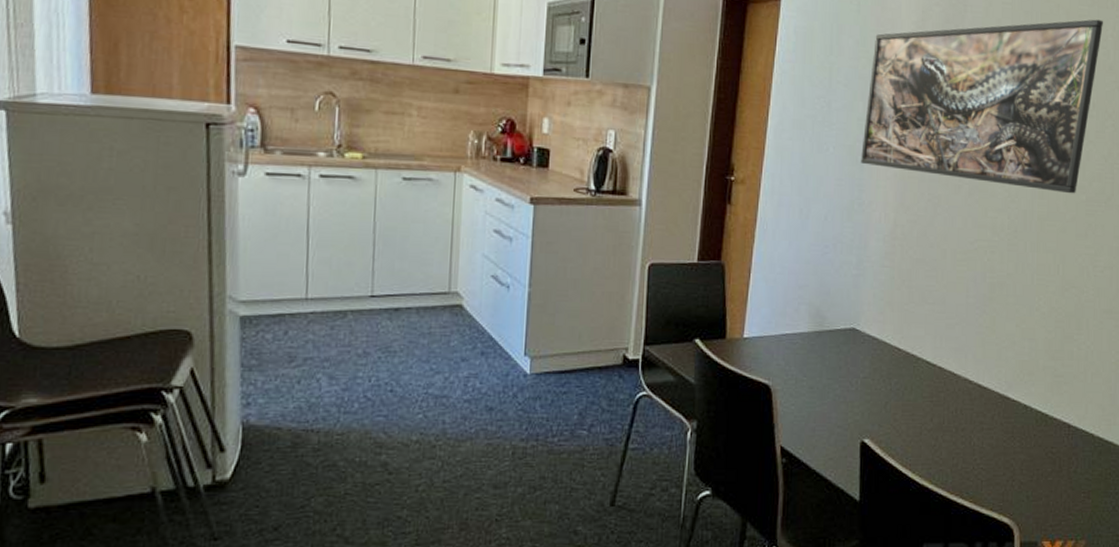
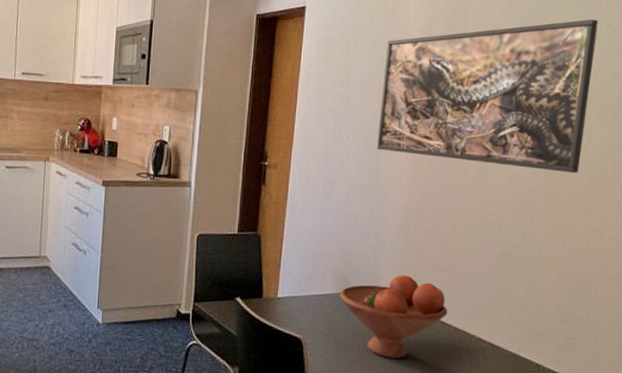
fruit bowl: none [814,309,933,404] -> present [339,275,447,359]

